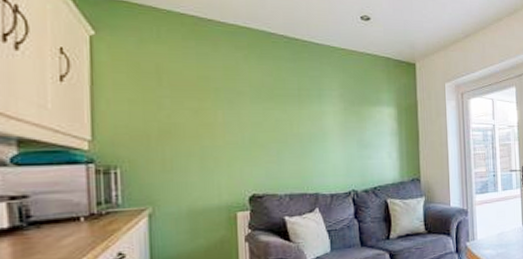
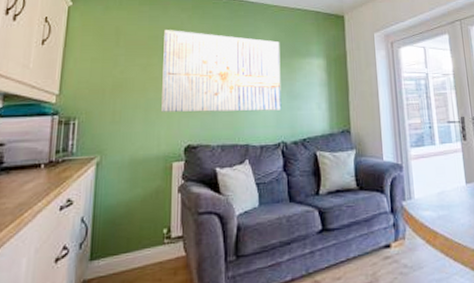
wall art: none [216,70,352,161] -> present [161,30,282,112]

